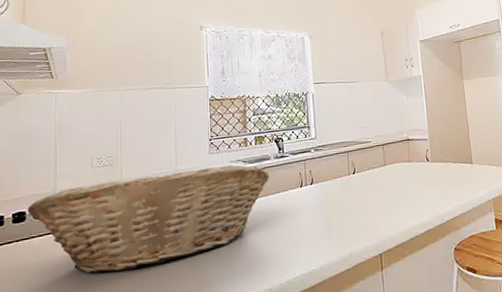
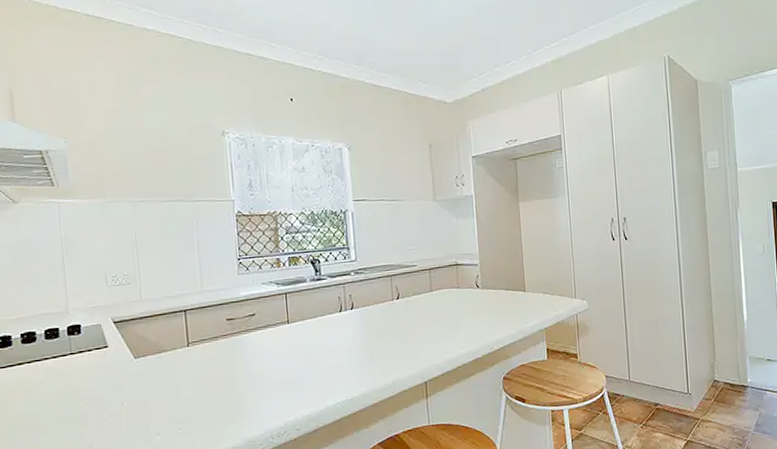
fruit basket: present [27,164,270,274] -> none [37,286,306,397]

